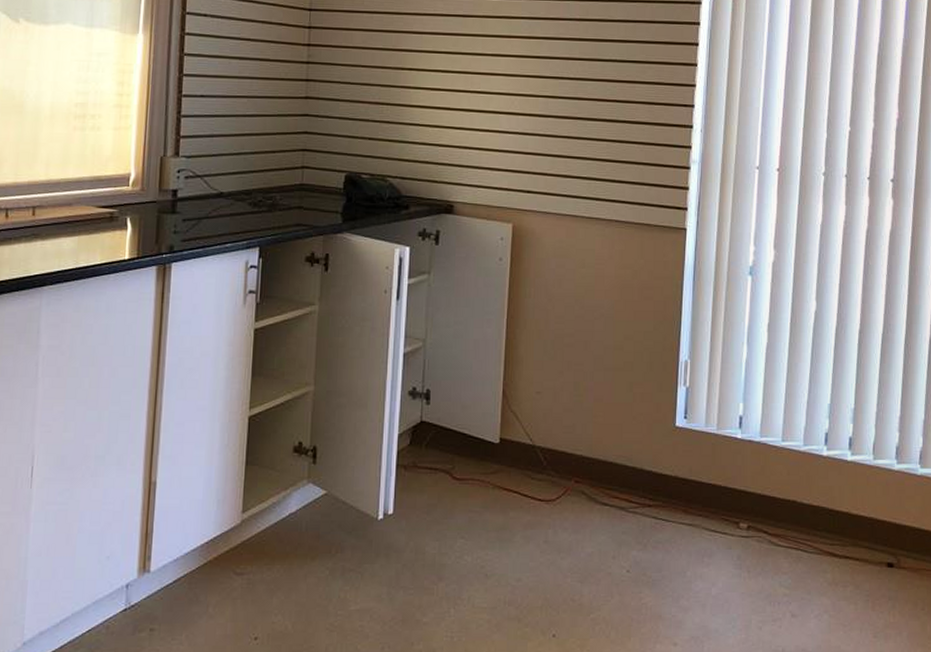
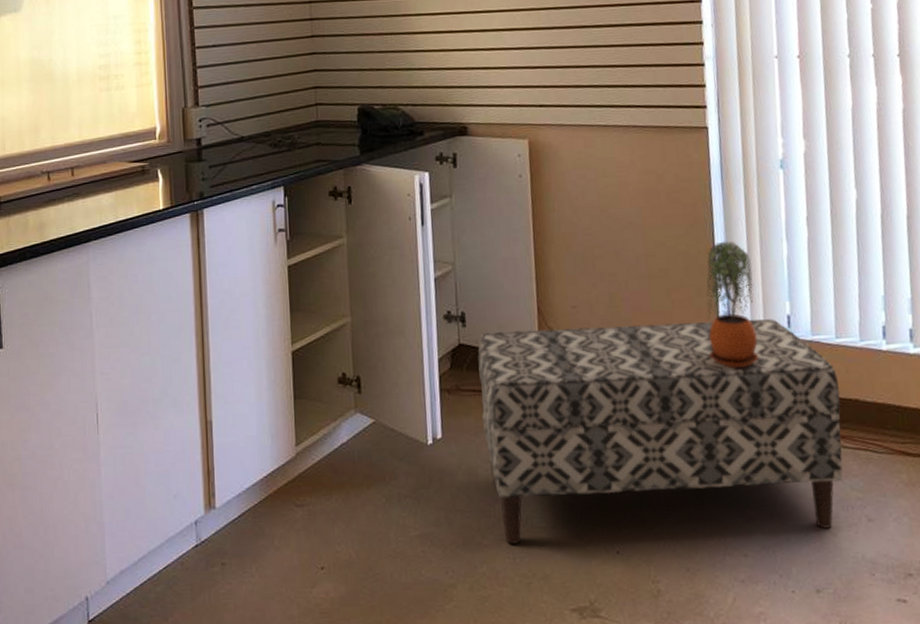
bench: none [435,412,779,623] -> present [478,319,843,544]
potted plant: none [662,340,712,464] -> present [706,241,759,369]

